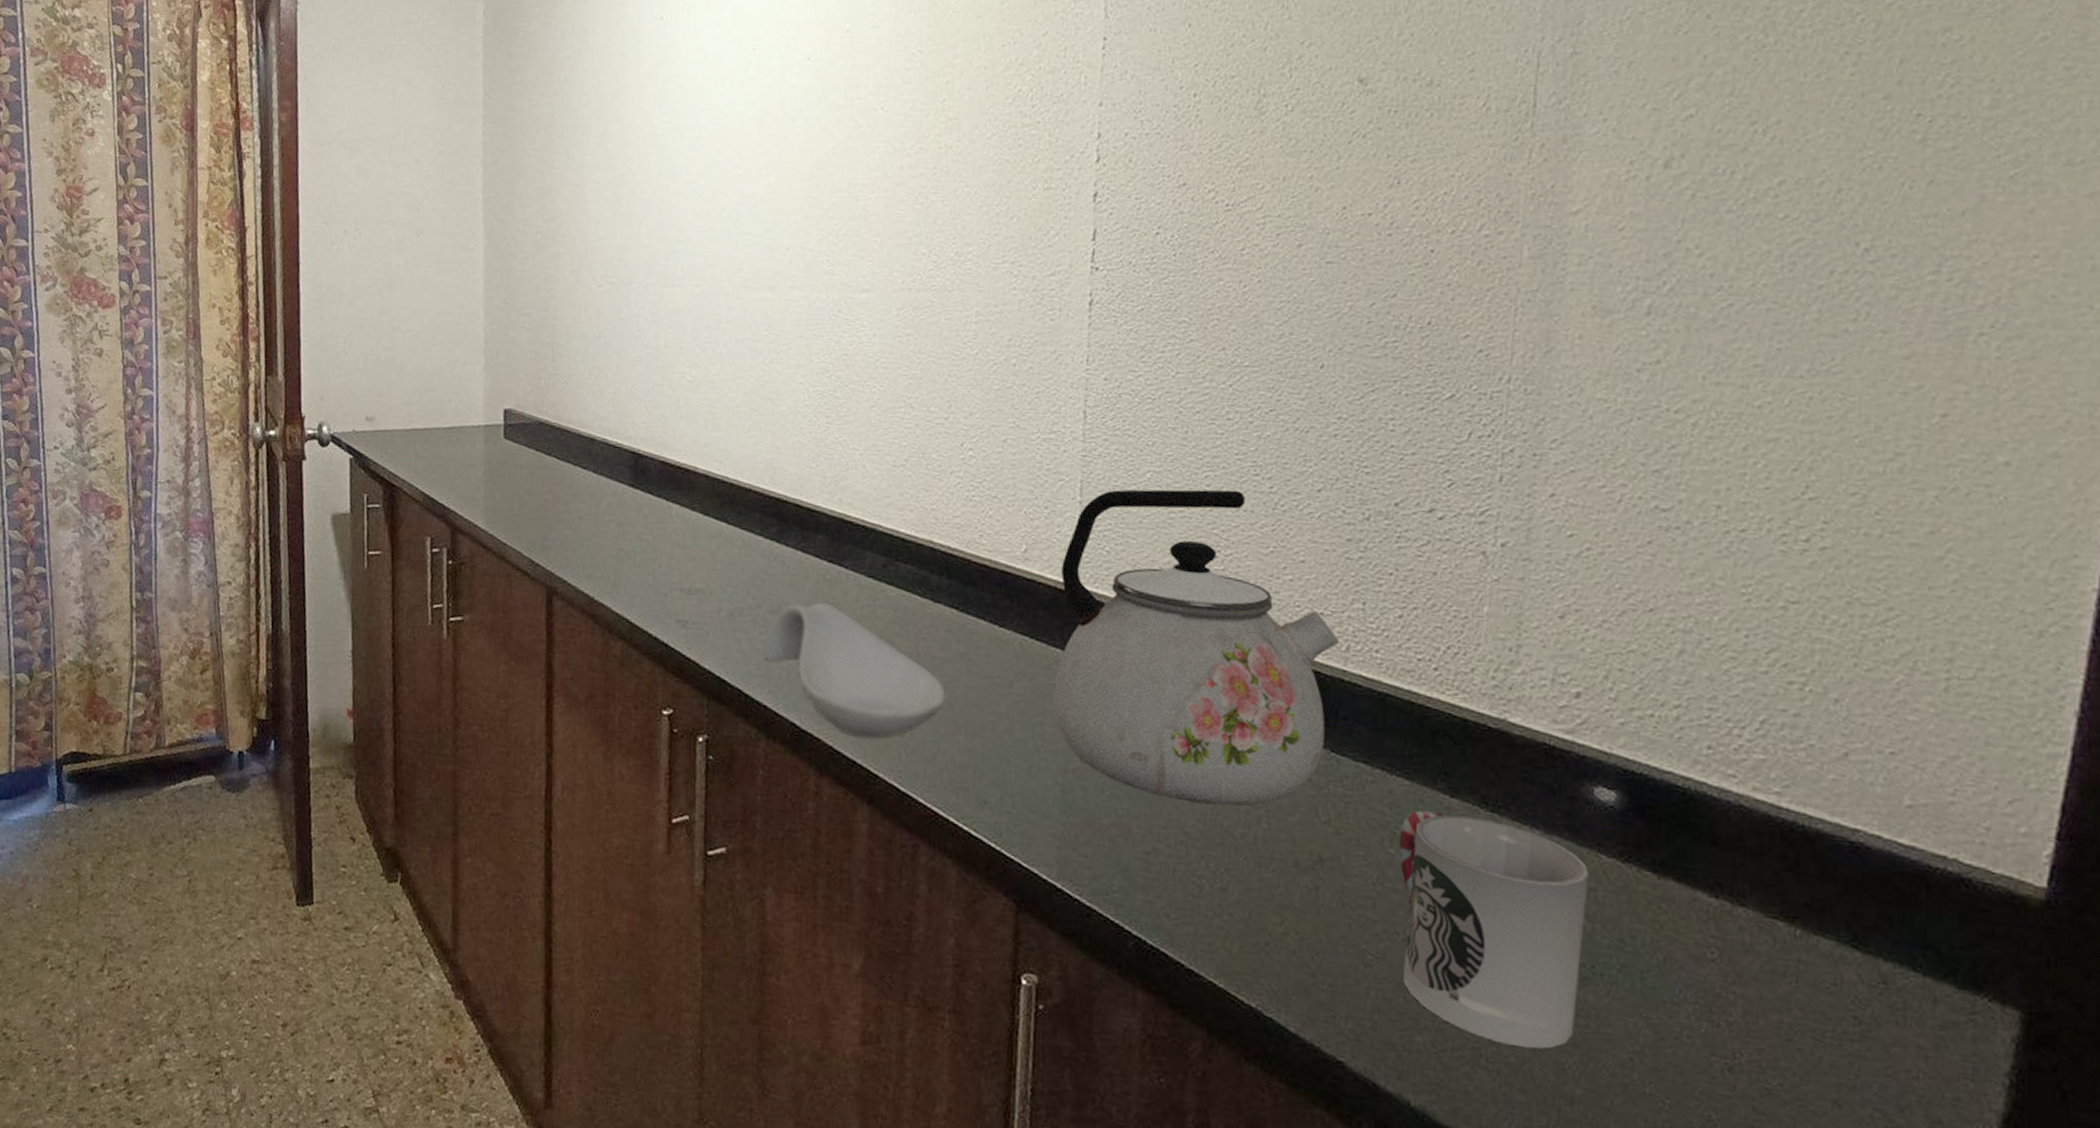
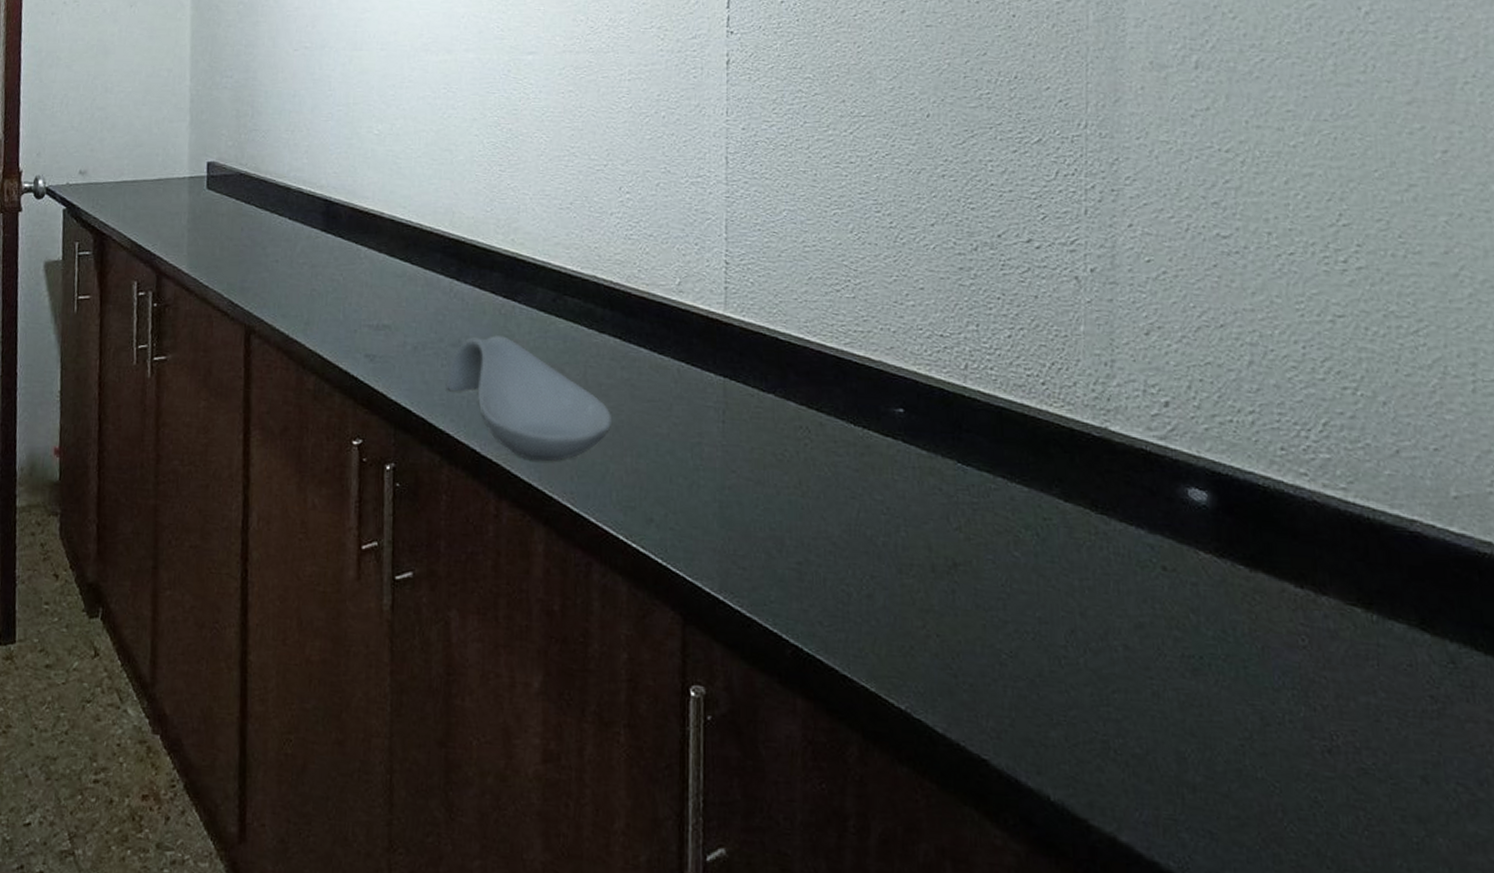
kettle: present [1053,489,1339,806] -> none [709,225,958,516]
cup: present [1398,810,1589,1049] -> none [1022,515,1191,739]

